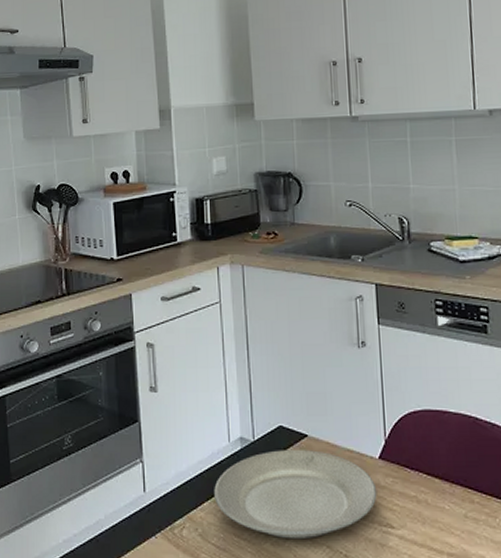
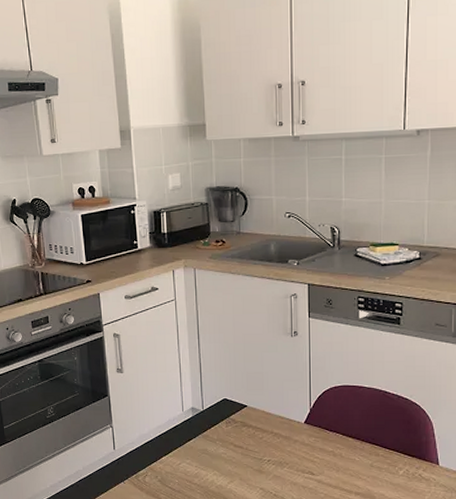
plate: present [214,450,377,540] -> none [170,417,302,484]

